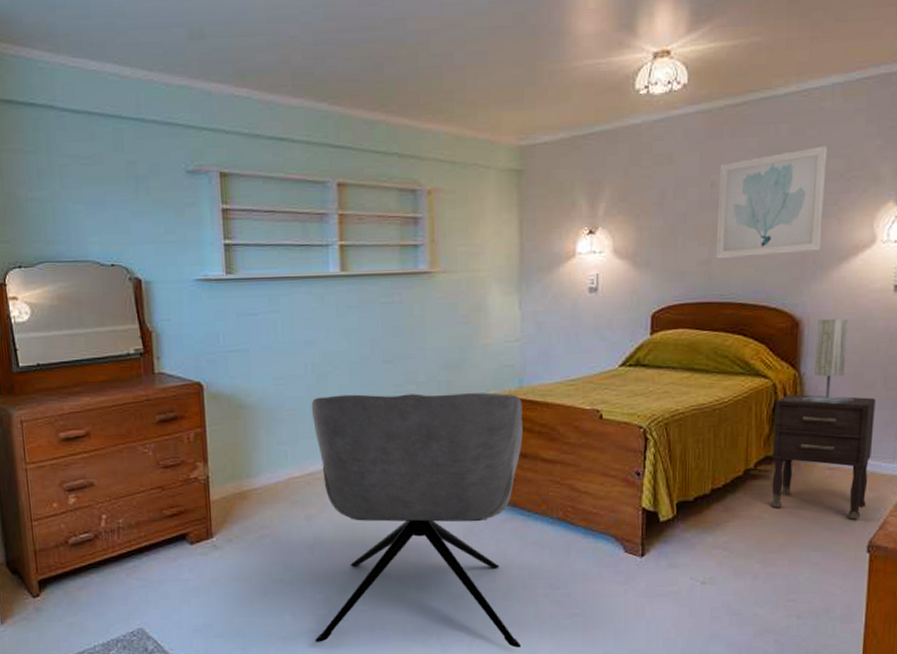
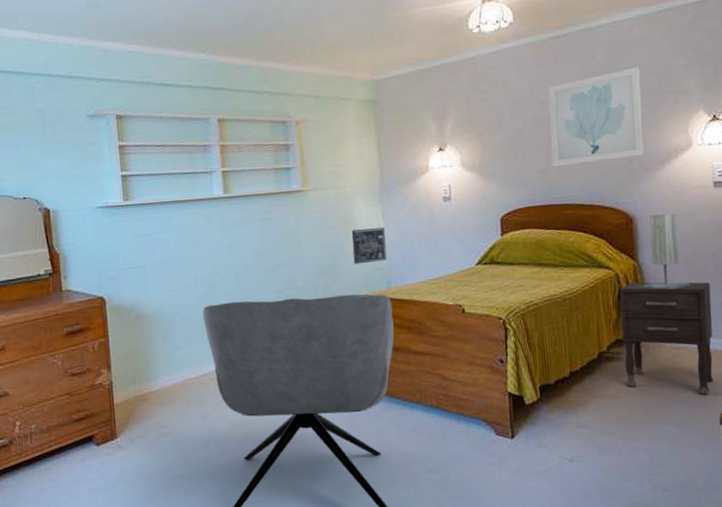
wall art: none [483,319,521,360] -> present [351,227,387,265]

